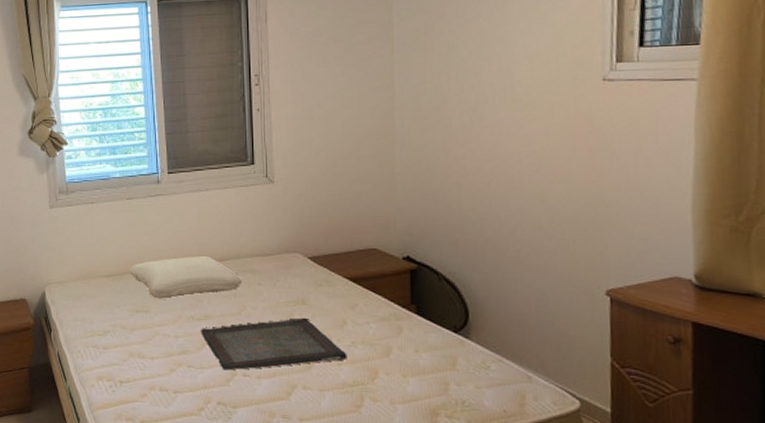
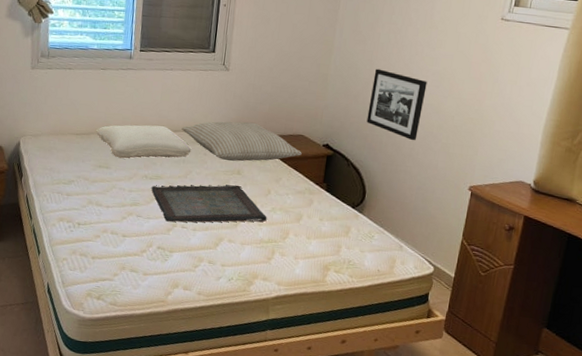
pillow: none [227,240,378,290] -> present [182,121,302,162]
picture frame: none [452,158,523,241] -> present [366,68,427,141]

